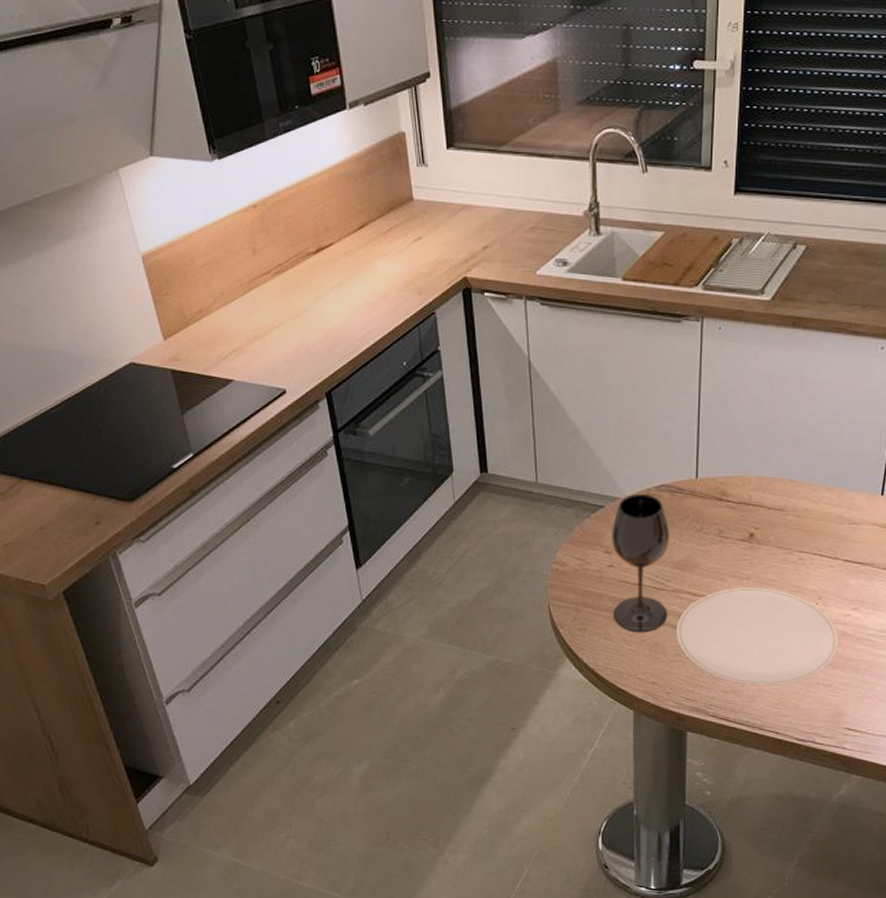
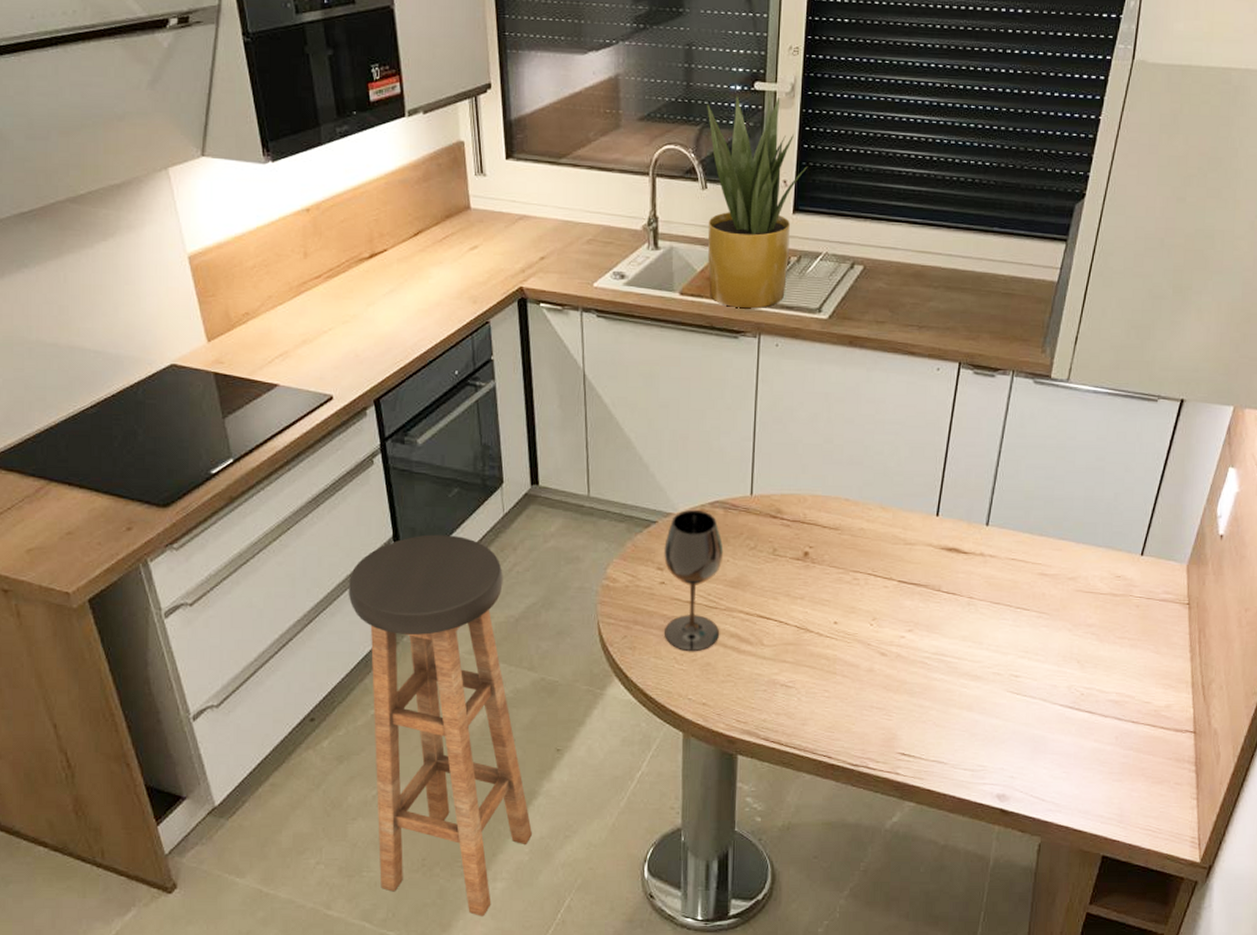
bar stool: none [307,523,490,886] -> present [348,534,532,916]
planter: none [646,70,749,292] -> present [707,92,808,309]
plate: present [676,587,838,686] -> none [728,606,893,709]

